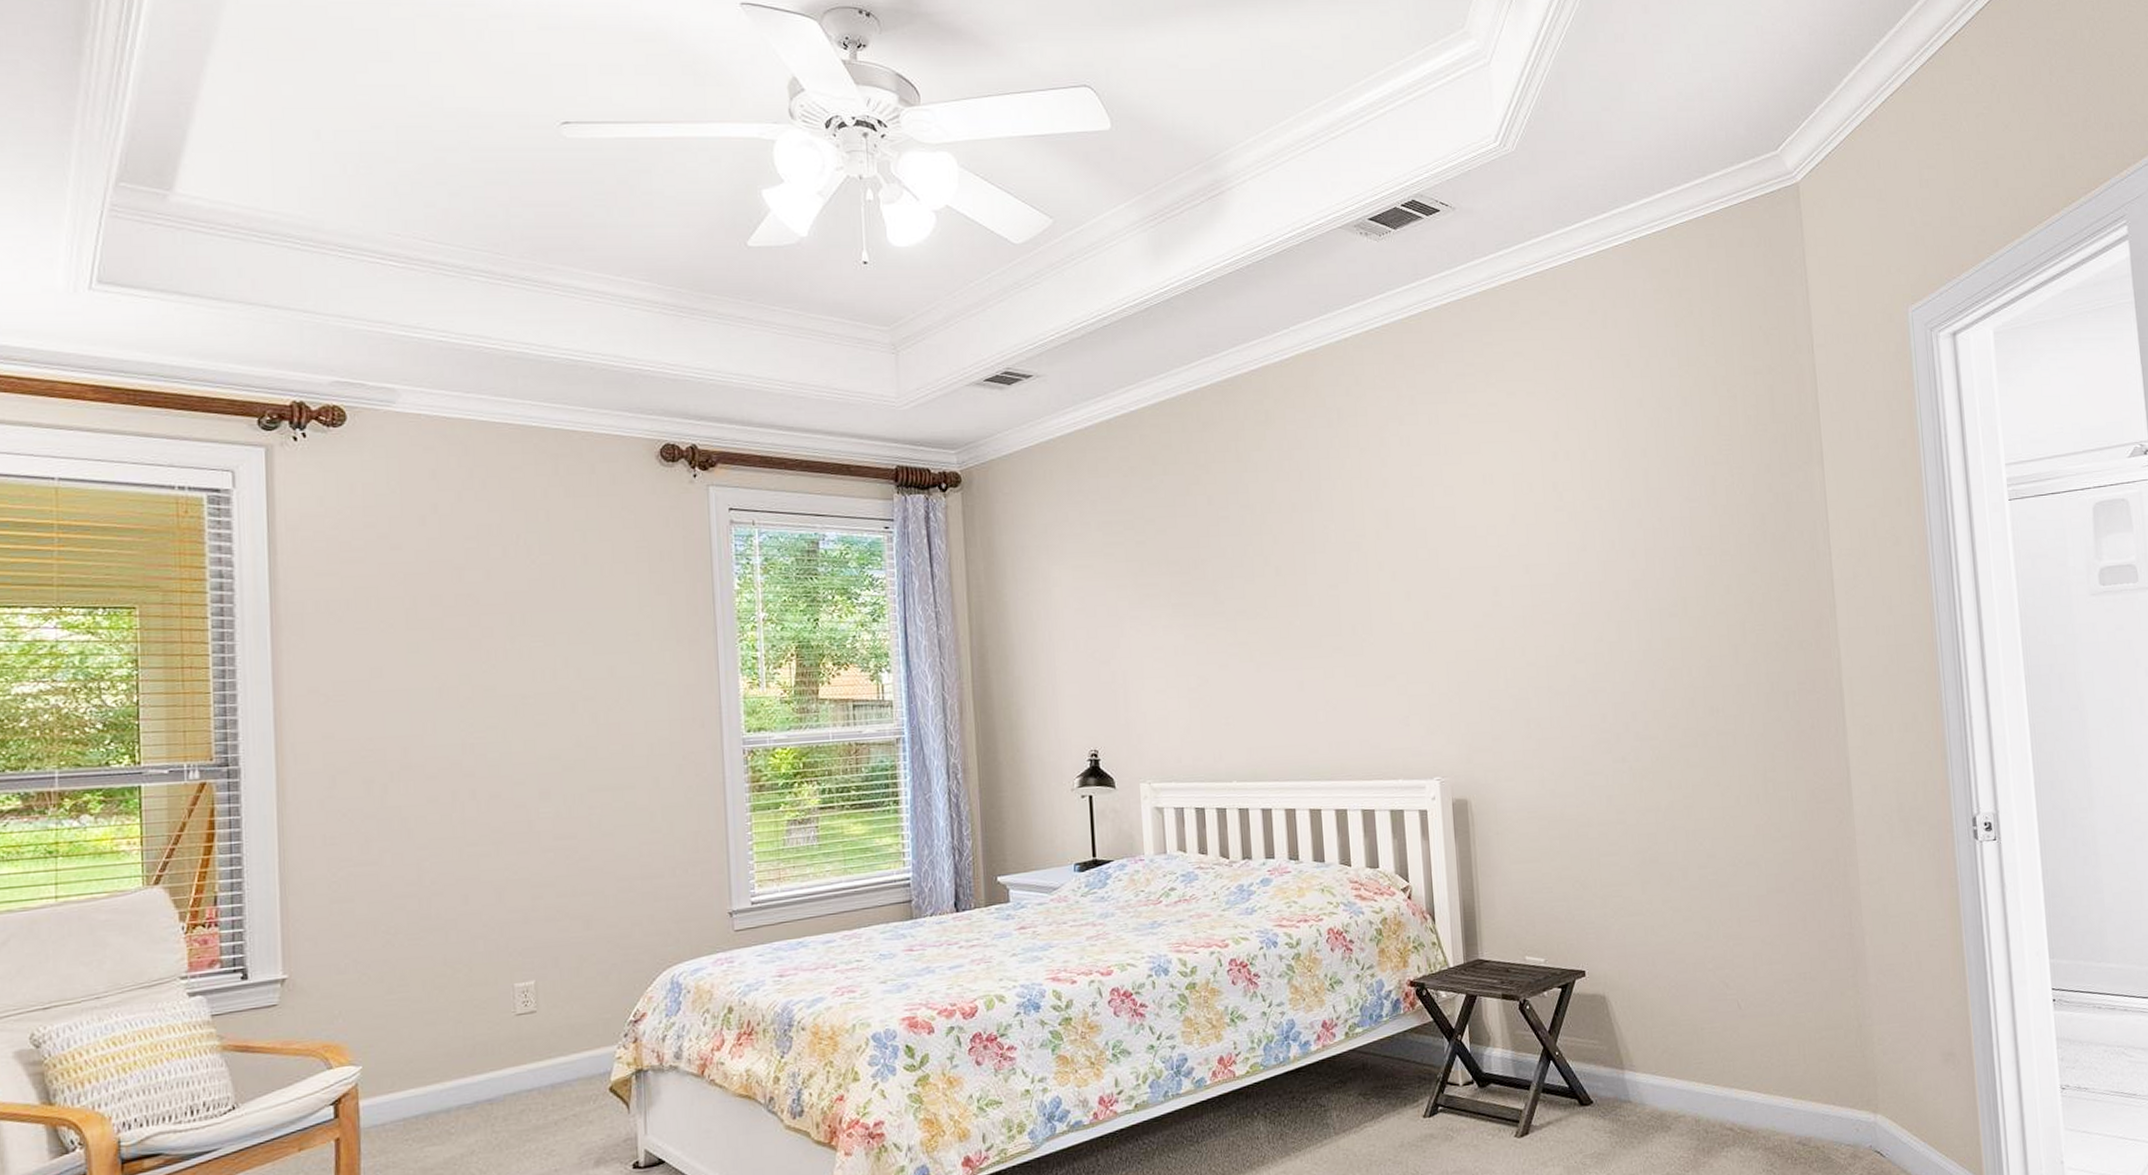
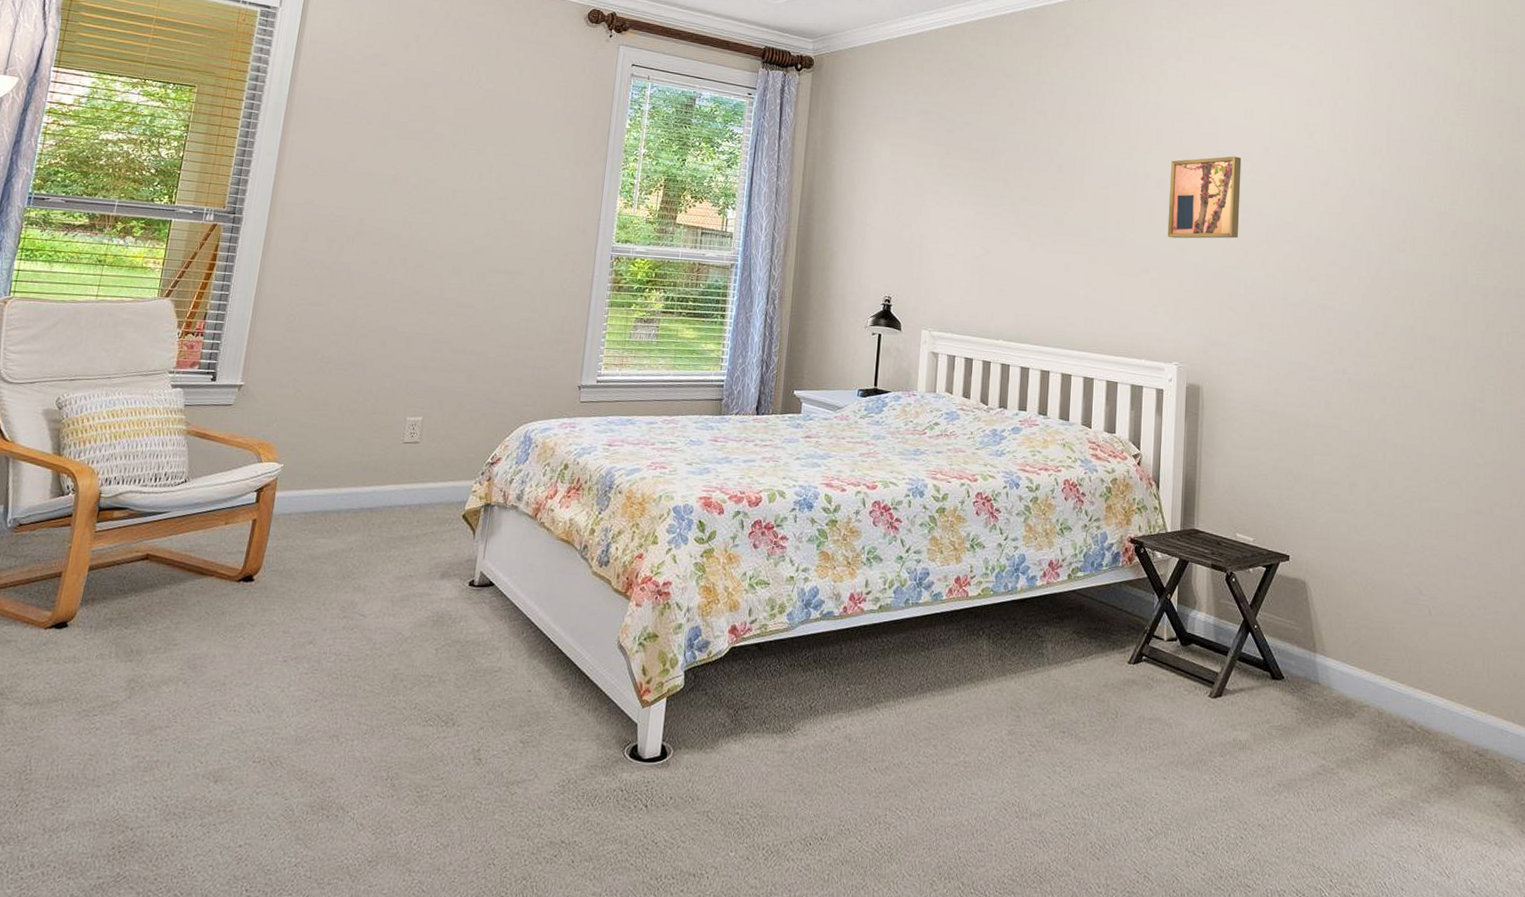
wall art: none [1405,530,1492,636] -> present [1167,156,1242,239]

